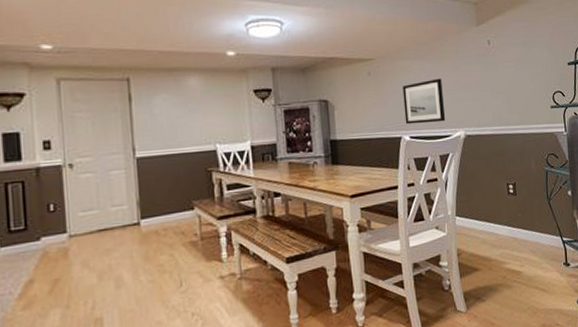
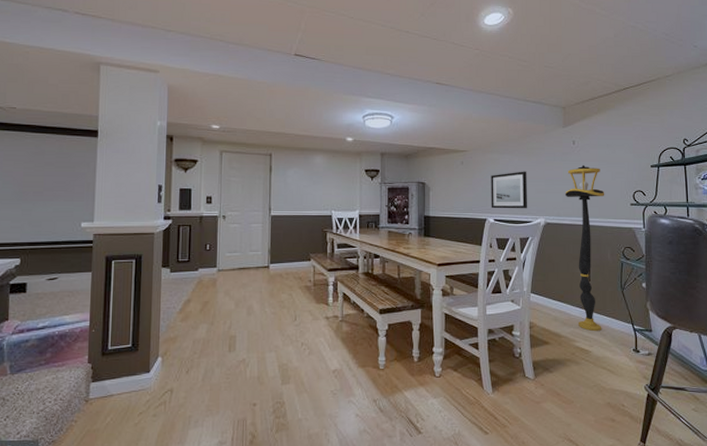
floor lamp: none [484,67,532,250] -> present [565,165,605,332]

